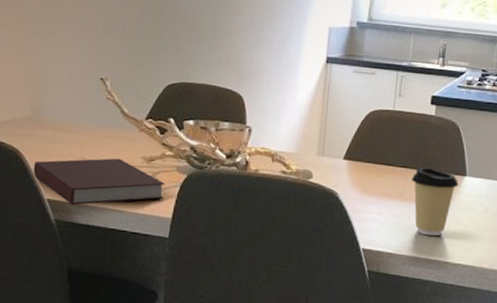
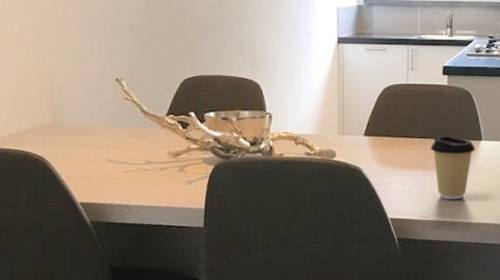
notebook: present [33,158,165,206] -> none [61,156,195,206]

